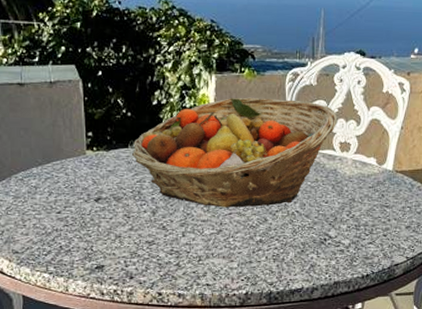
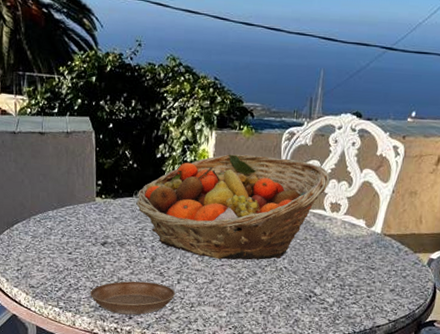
saucer: none [84,237,181,275] -> present [90,281,176,315]

